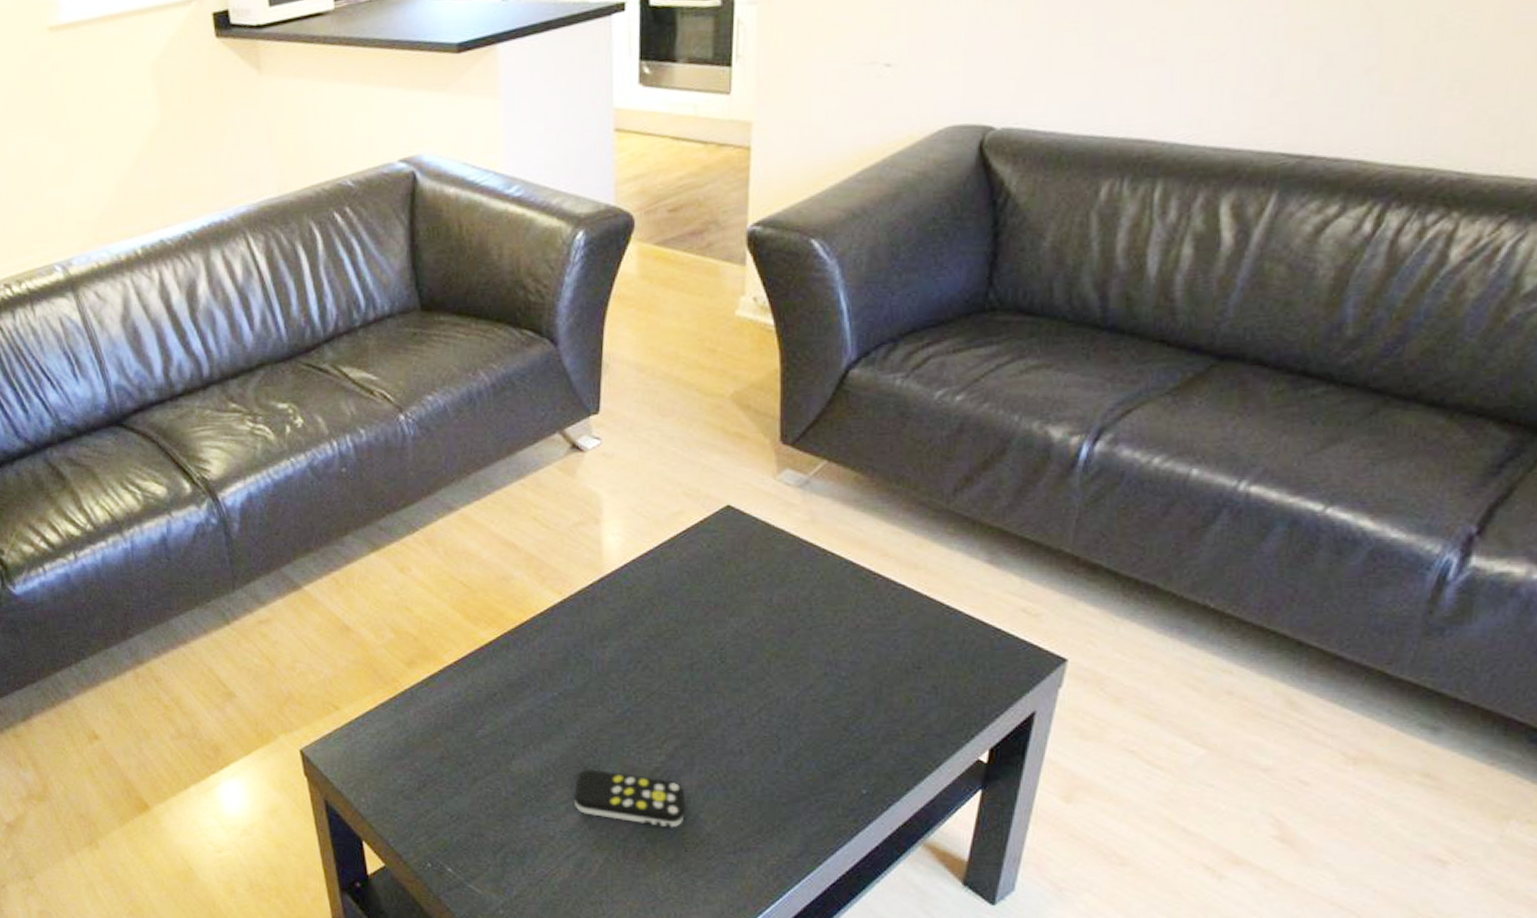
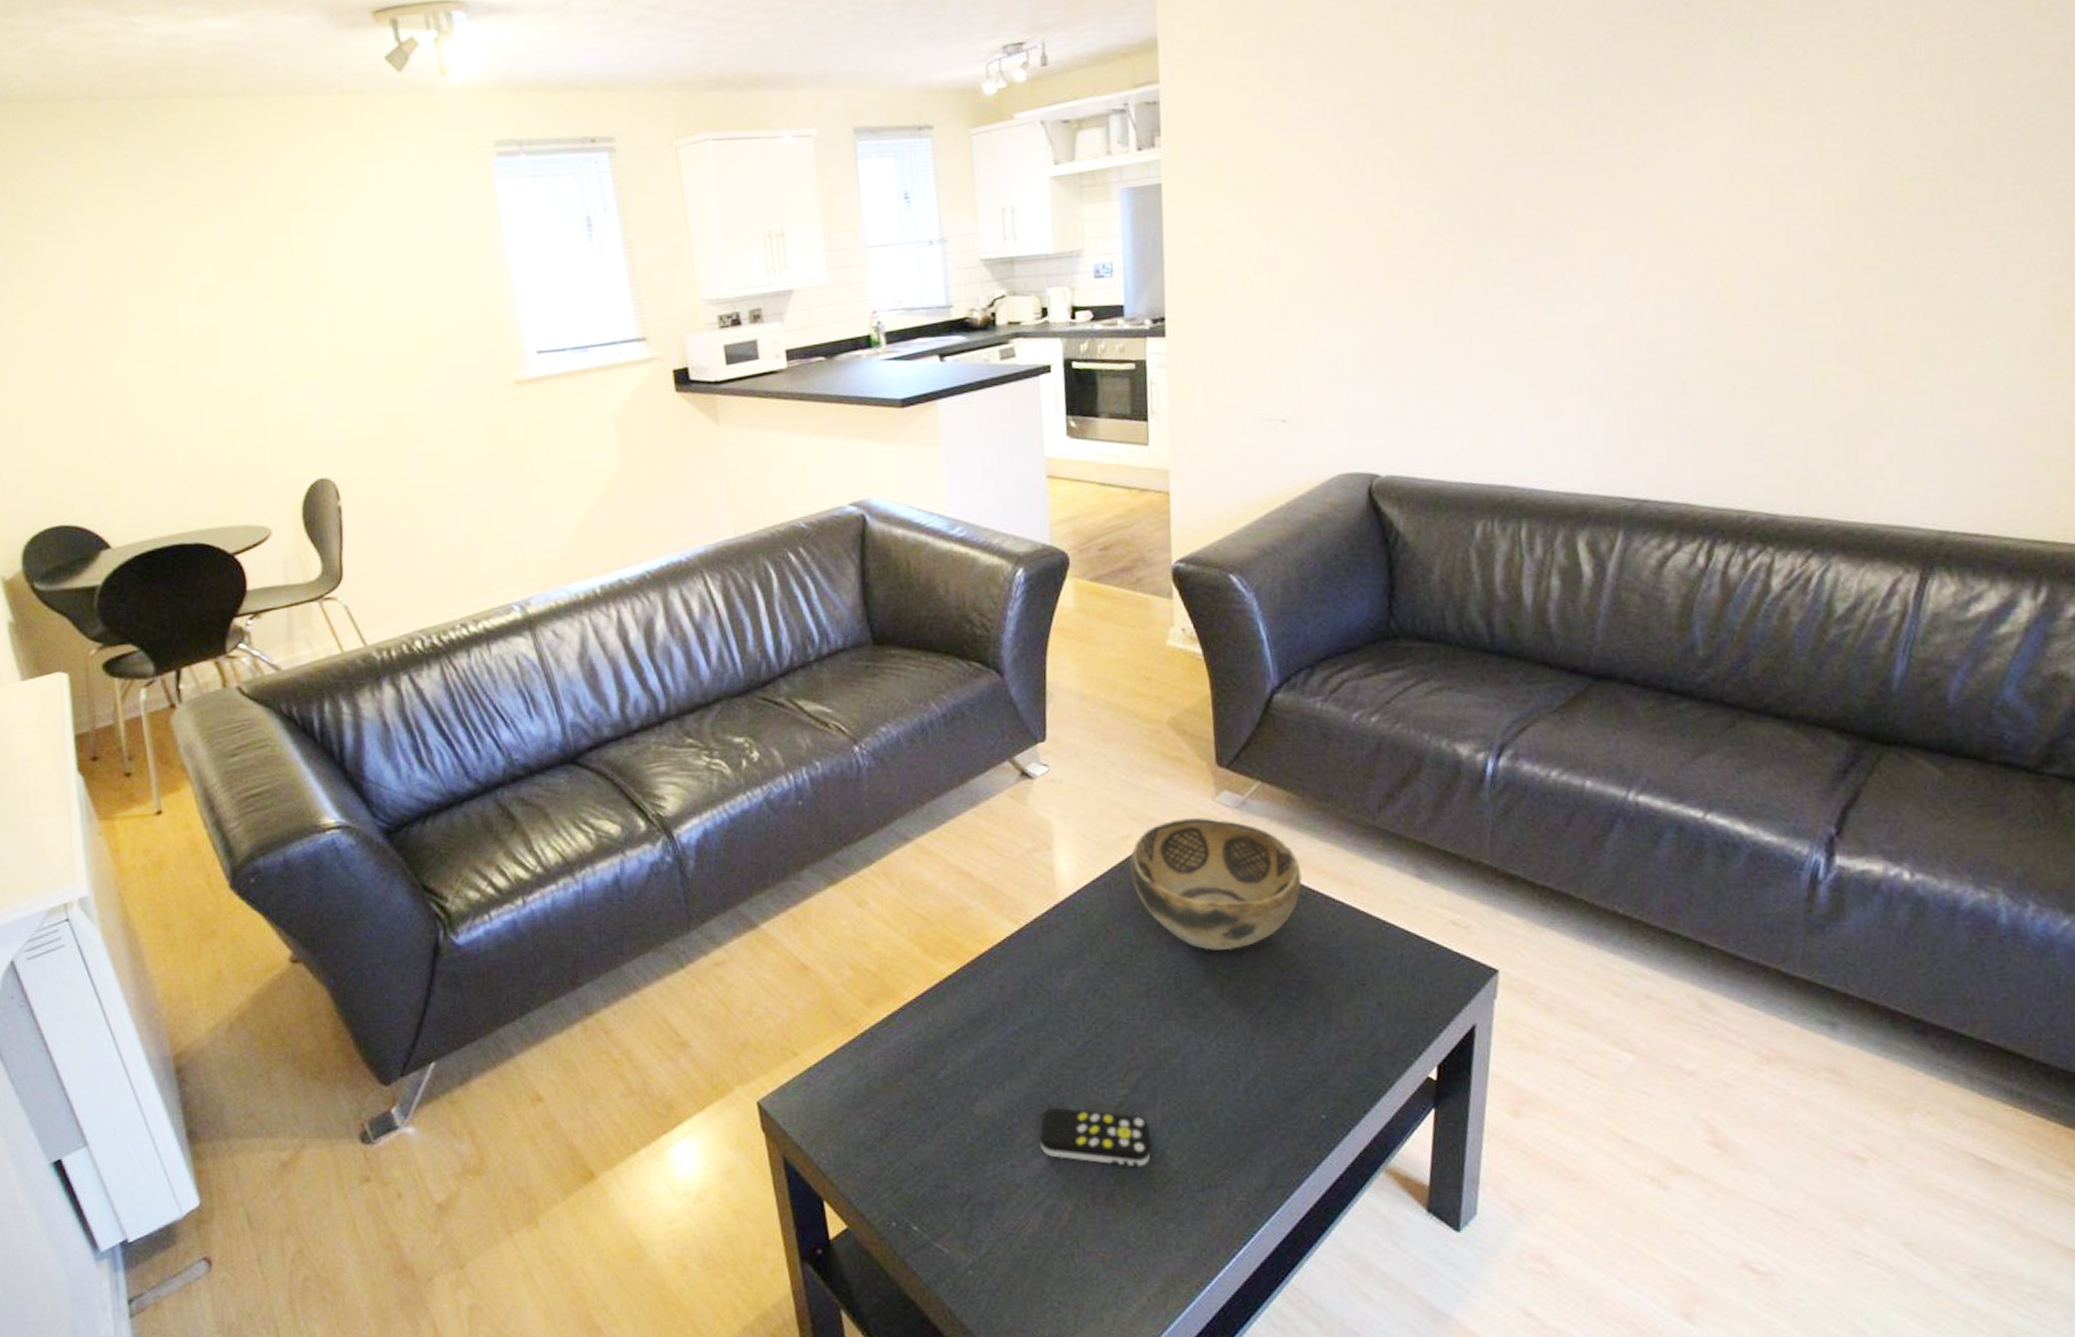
decorative bowl: none [681,496,863,628] -> present [1130,818,1302,950]

